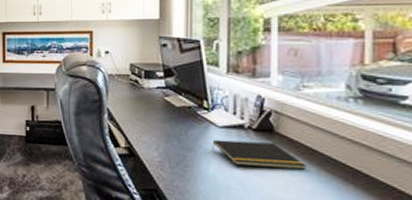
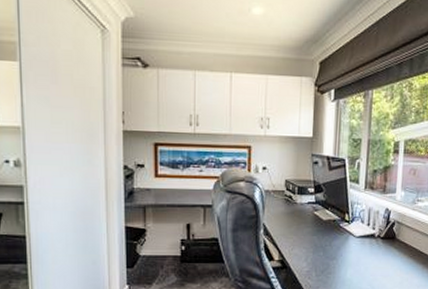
notepad: present [212,139,307,170] -> none [350,248,416,269]

